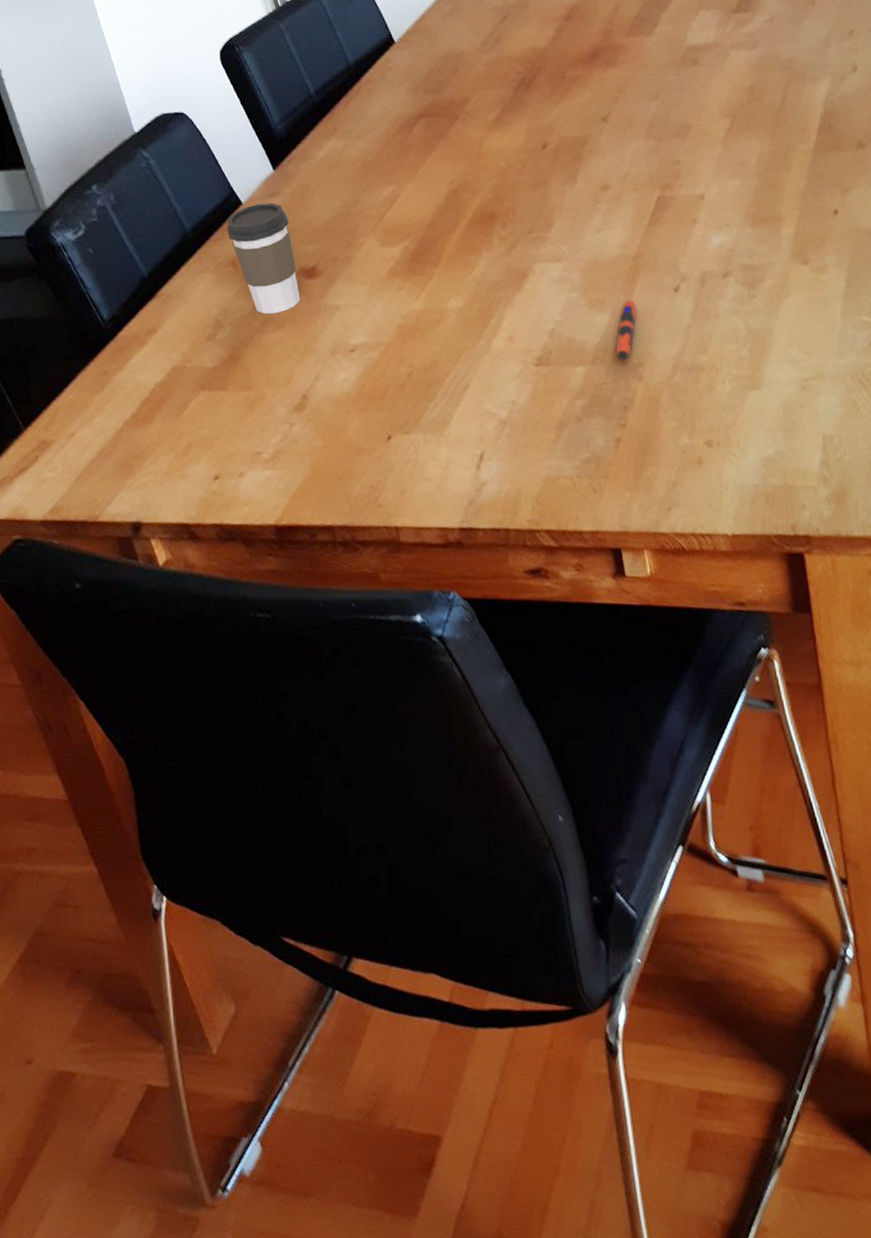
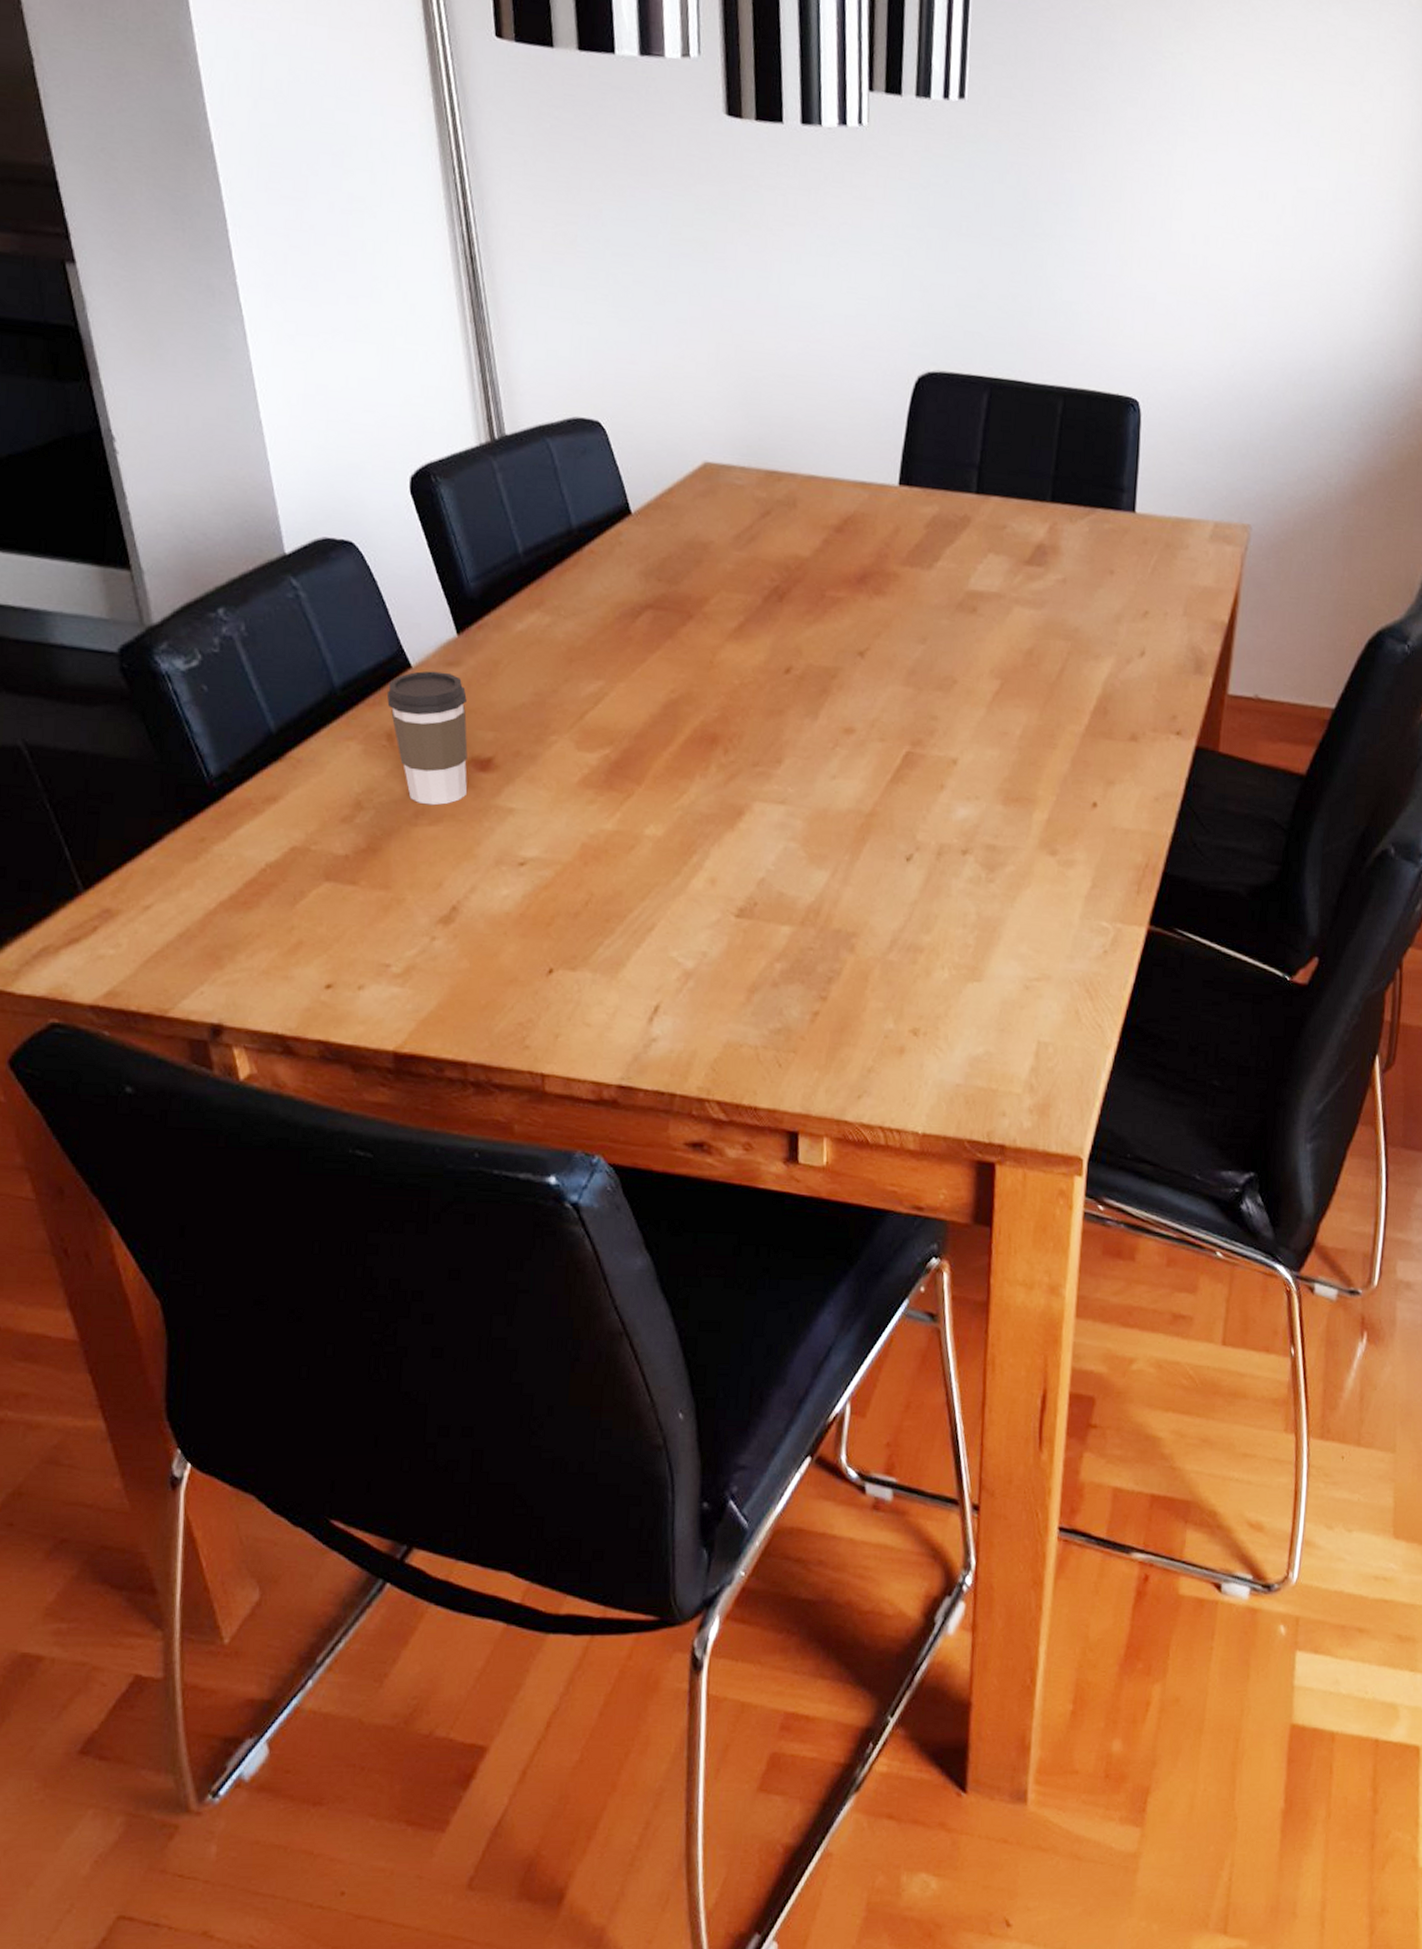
pen: present [616,299,636,360] -> none [830,860,861,927]

